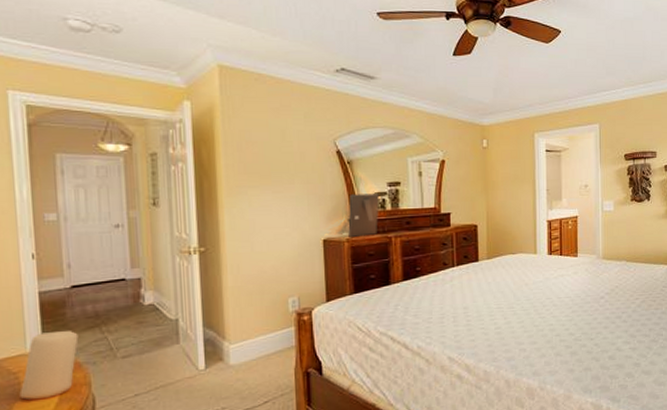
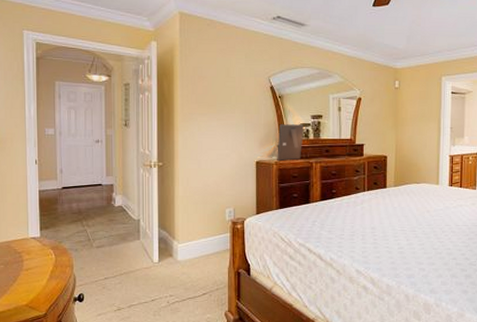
candle: present [19,330,79,399] -> none [22,222,66,274]

